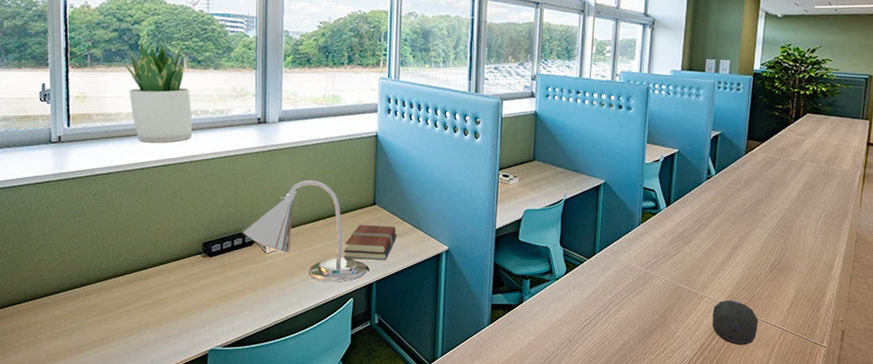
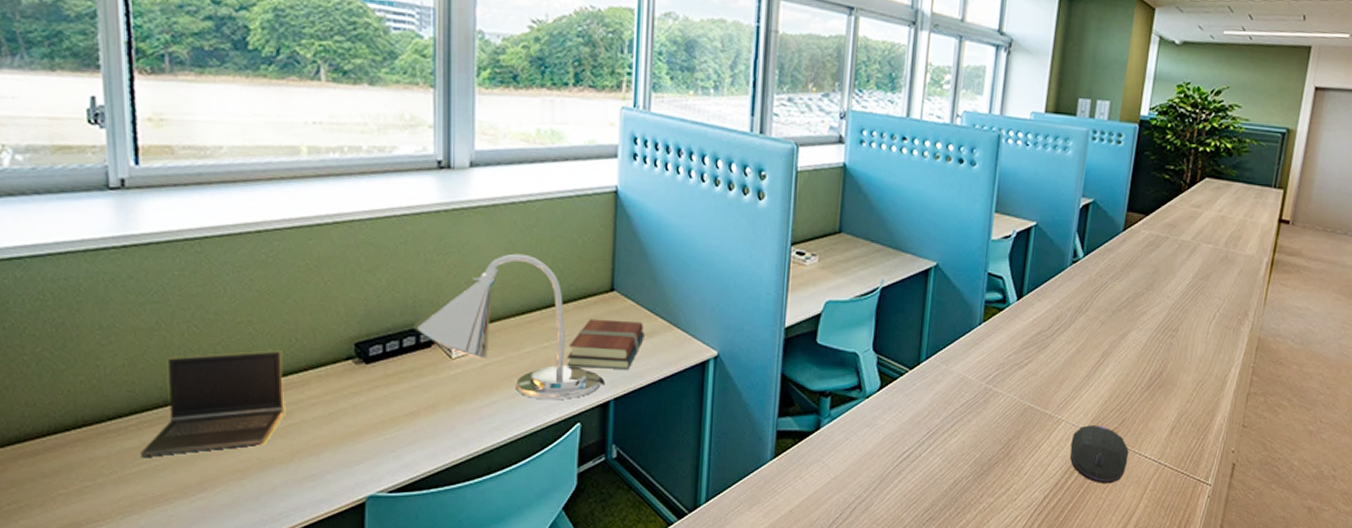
laptop computer: none [64,249,156,321] -> present [140,351,284,457]
planter: present [122,39,192,143] -> none [221,36,335,194]

